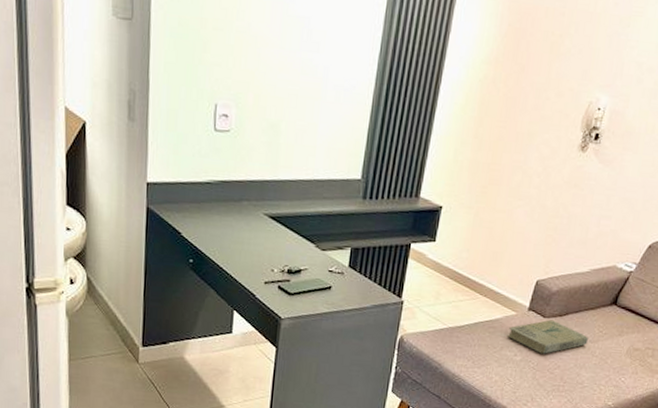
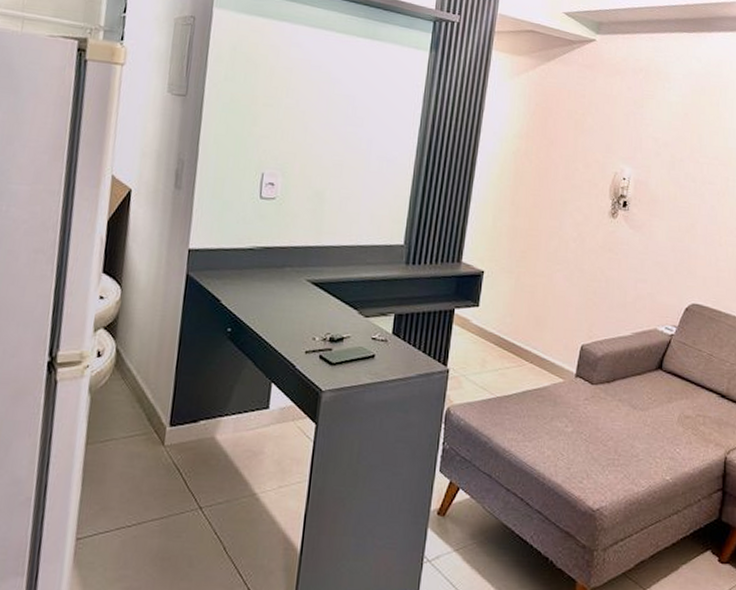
book: present [507,319,588,354] -> none [556,386,638,424]

